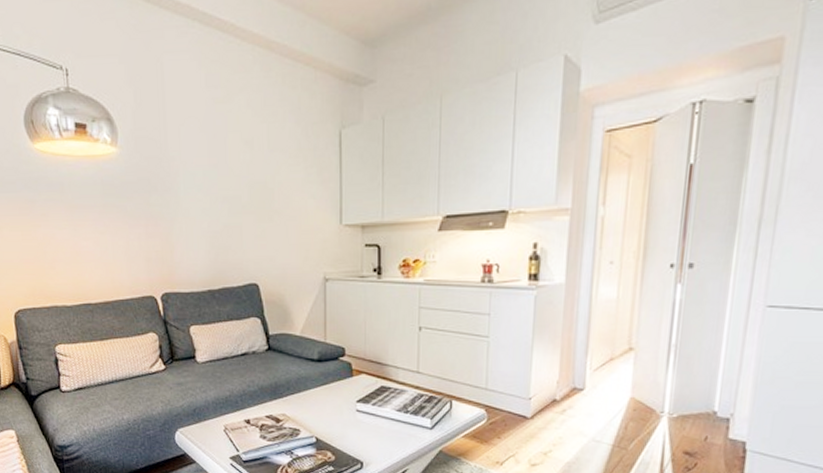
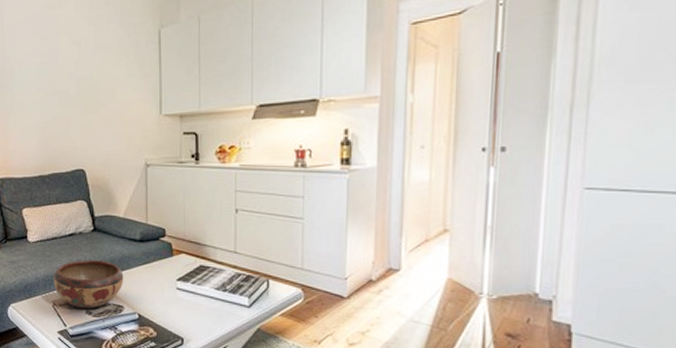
decorative bowl: none [224,381,301,433] -> present [53,260,124,309]

